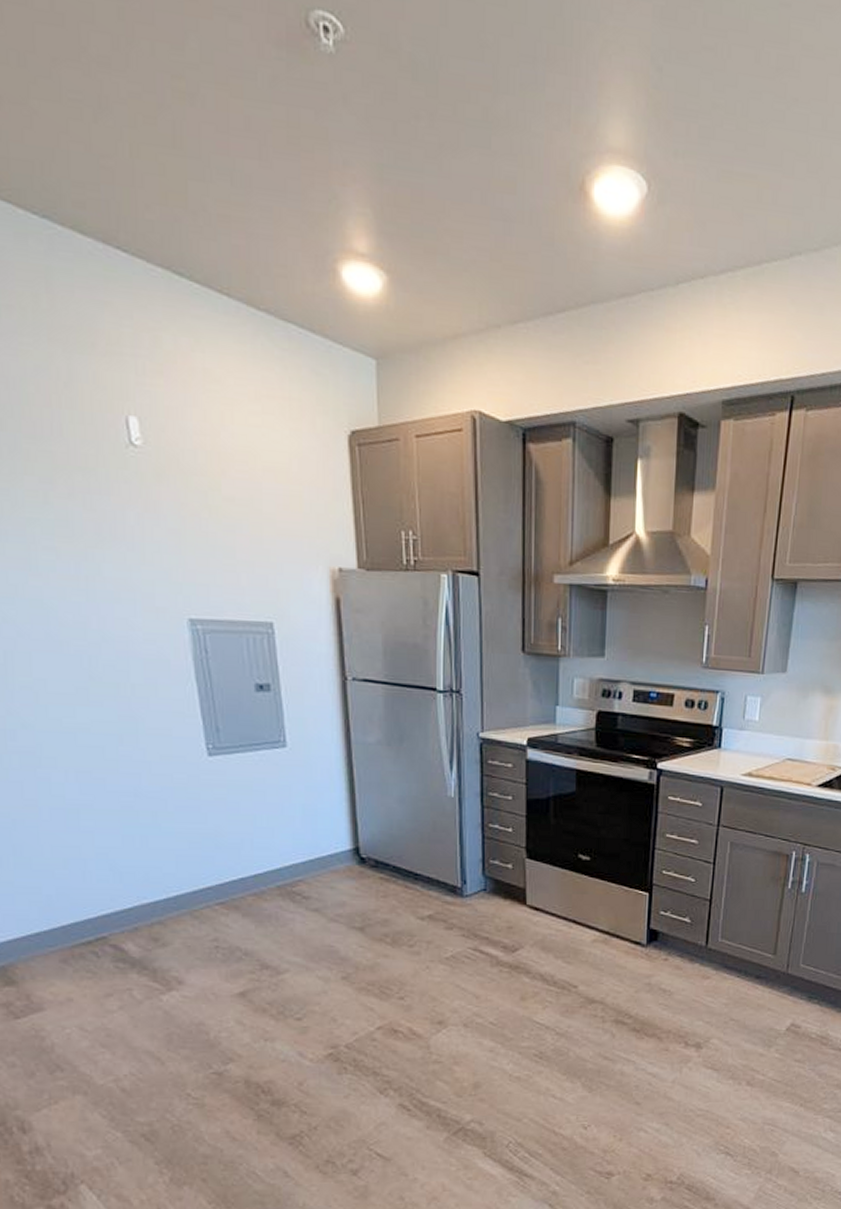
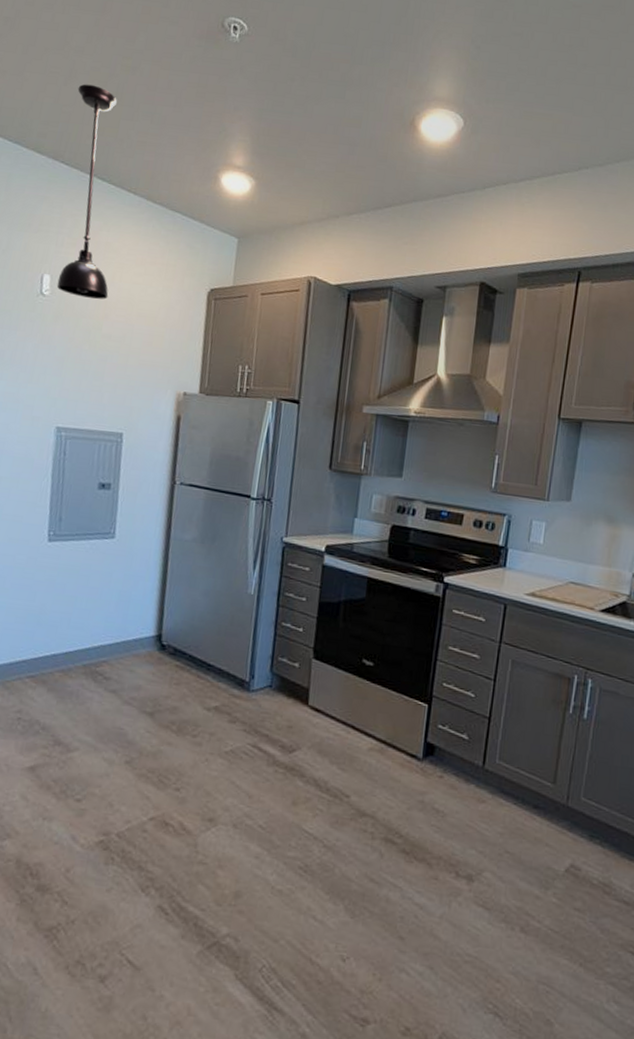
light fixture: none [115,120,221,450] -> present [56,84,117,300]

